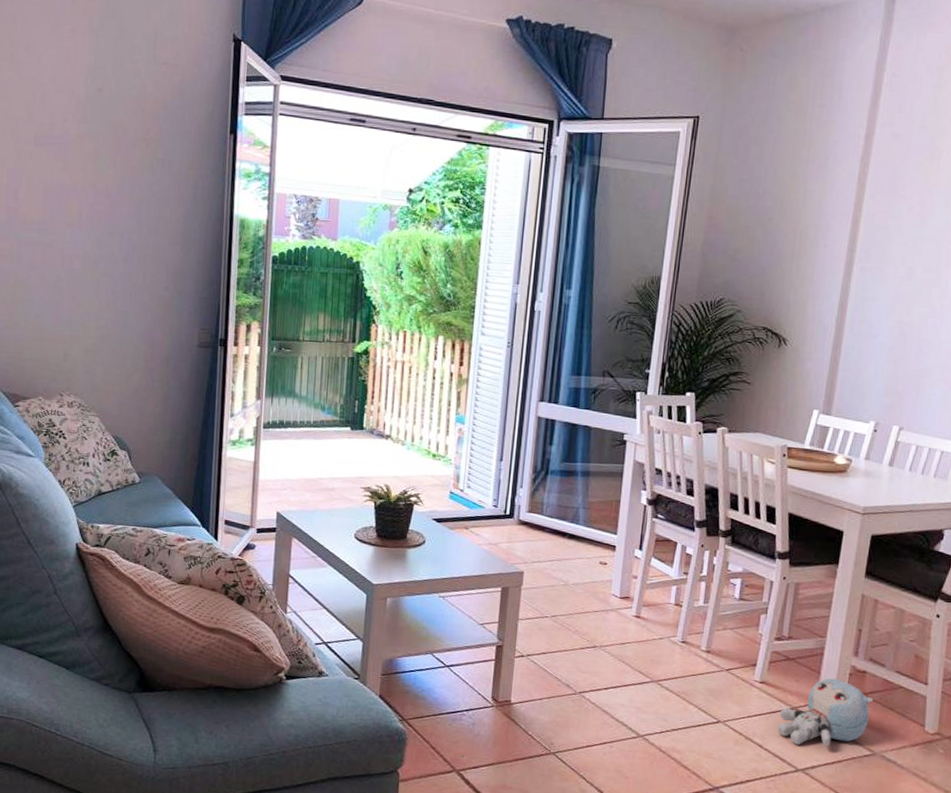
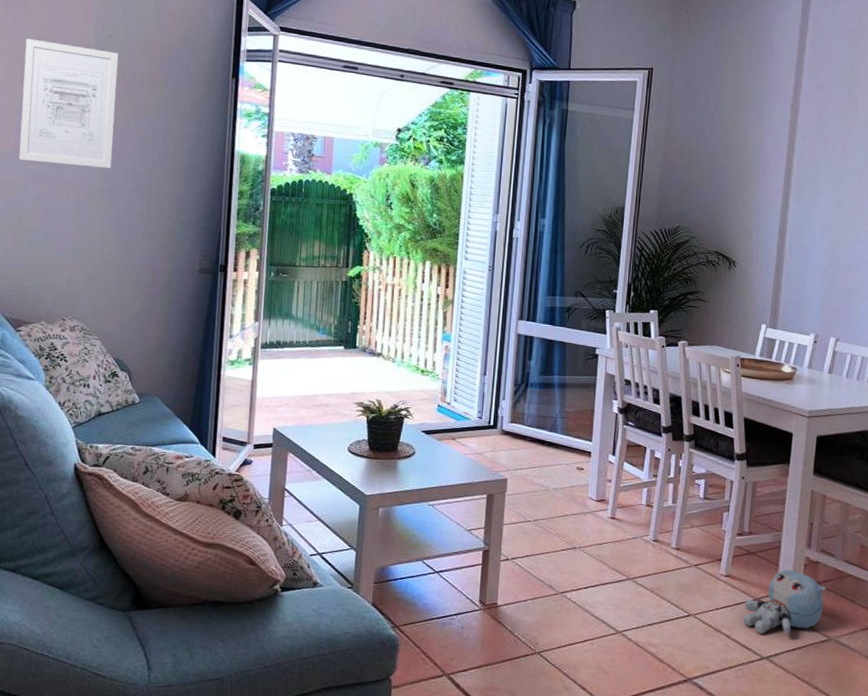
wall art: none [10,93,110,235] -> present [18,38,119,168]

